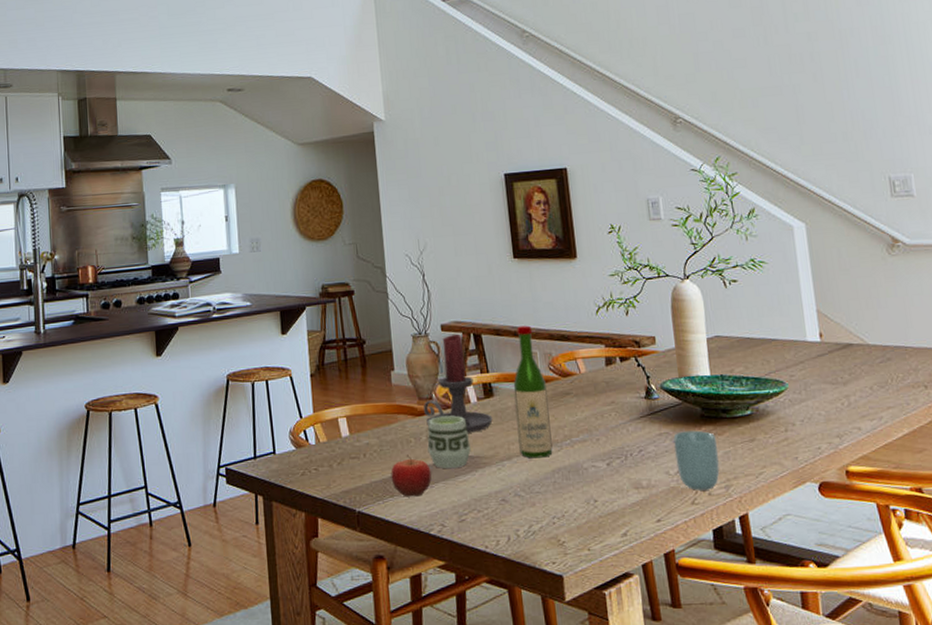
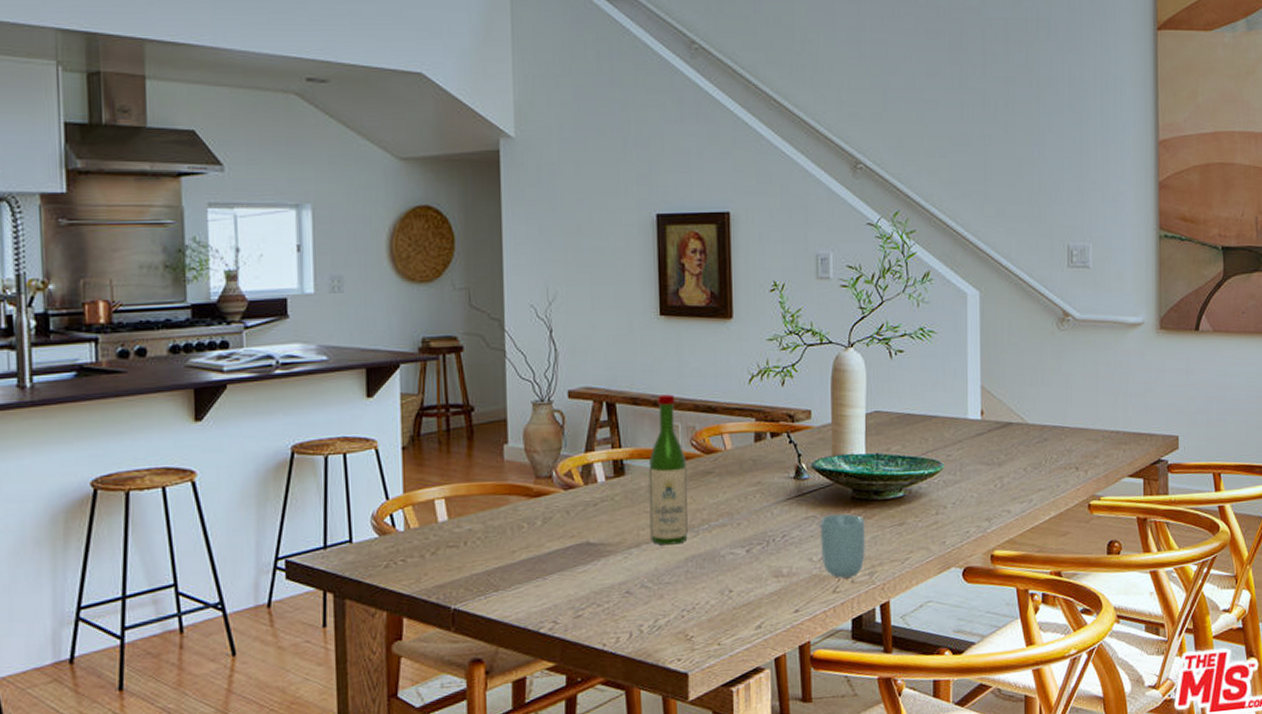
fruit: present [391,454,432,497] -> none [496,542,545,591]
candle holder: present [423,333,493,433] -> none [541,401,622,517]
cup: present [427,415,471,469] -> none [542,497,594,559]

